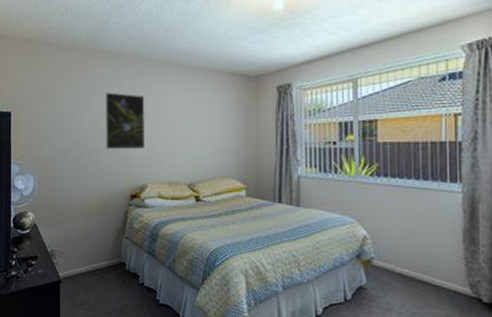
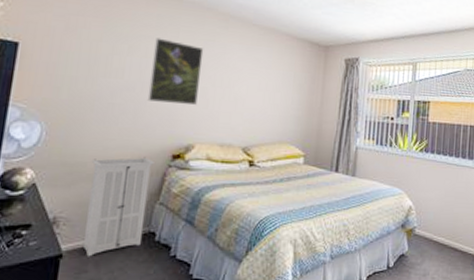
storage cabinet: none [71,198,117,283] -> present [82,157,155,257]

